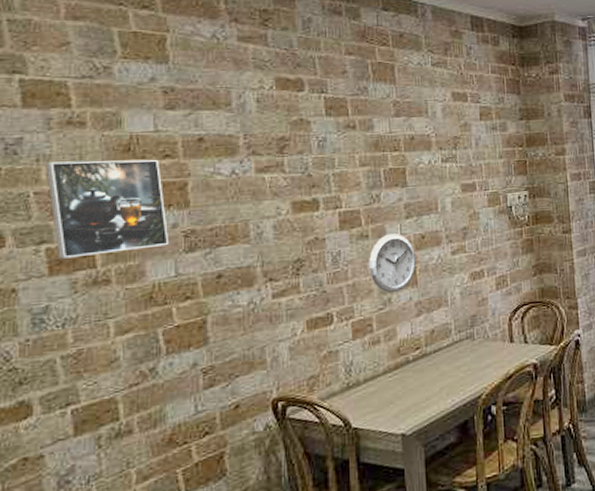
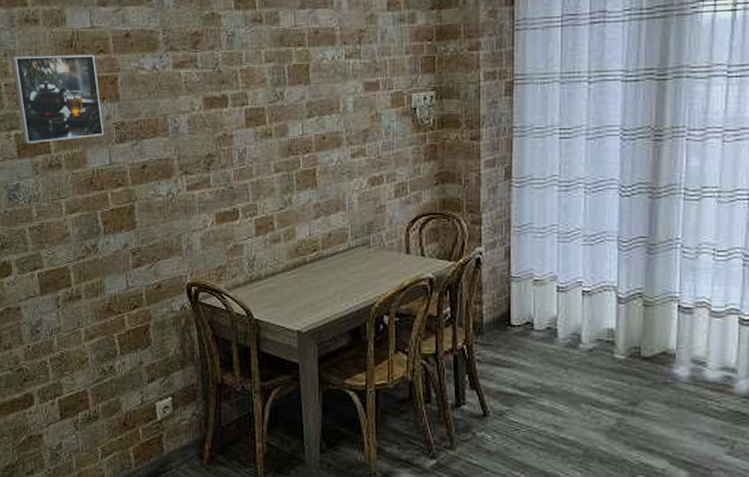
wall clock: present [369,233,416,293] -> none [272,133,316,193]

